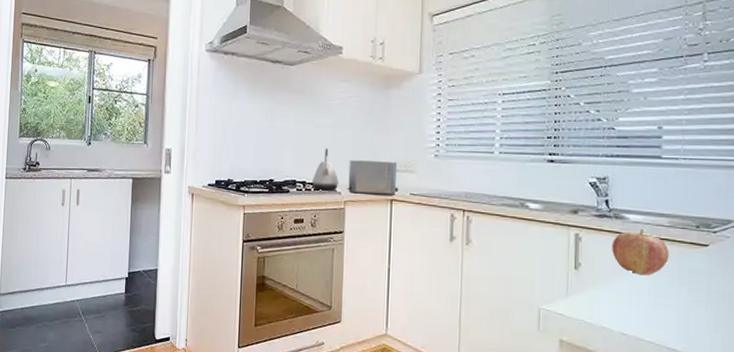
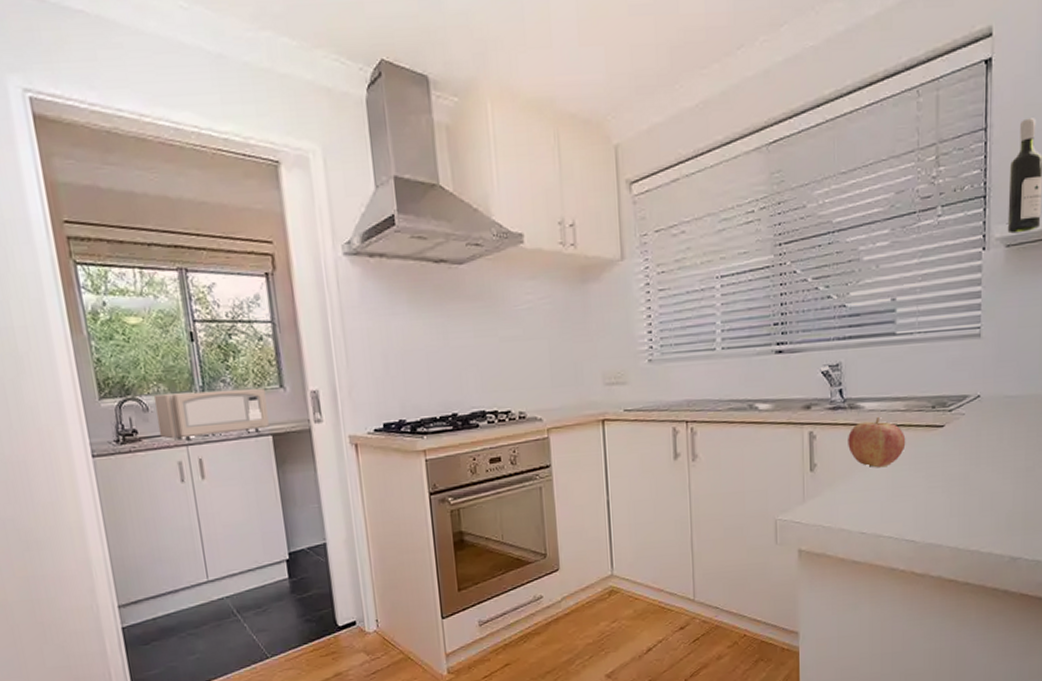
microwave: none [54,139,133,175] -> present [153,388,270,441]
kettle: present [311,148,340,191] -> none [504,366,539,420]
toaster: present [347,160,399,196] -> none [548,374,610,418]

